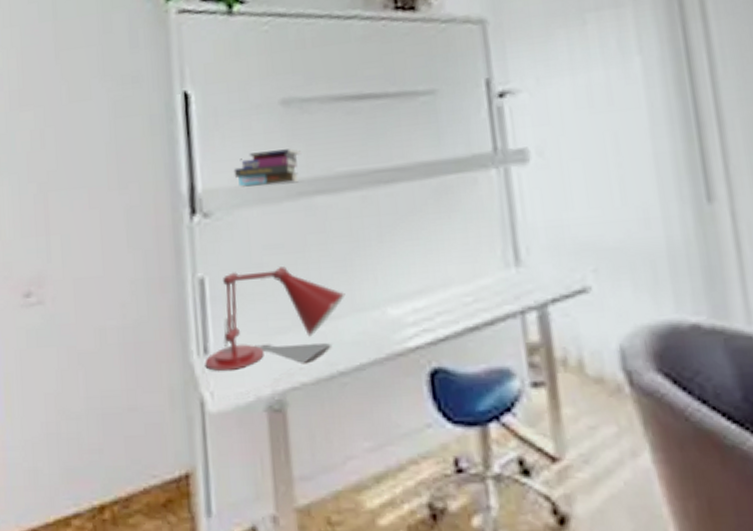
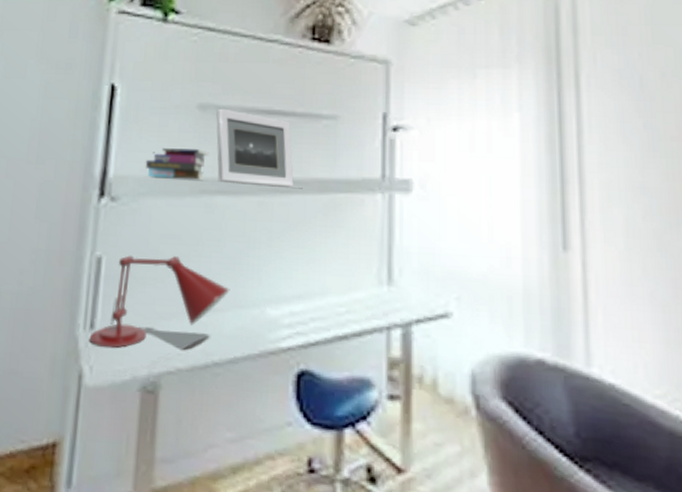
picture frame: none [301,100,398,181] -> present [216,108,294,187]

